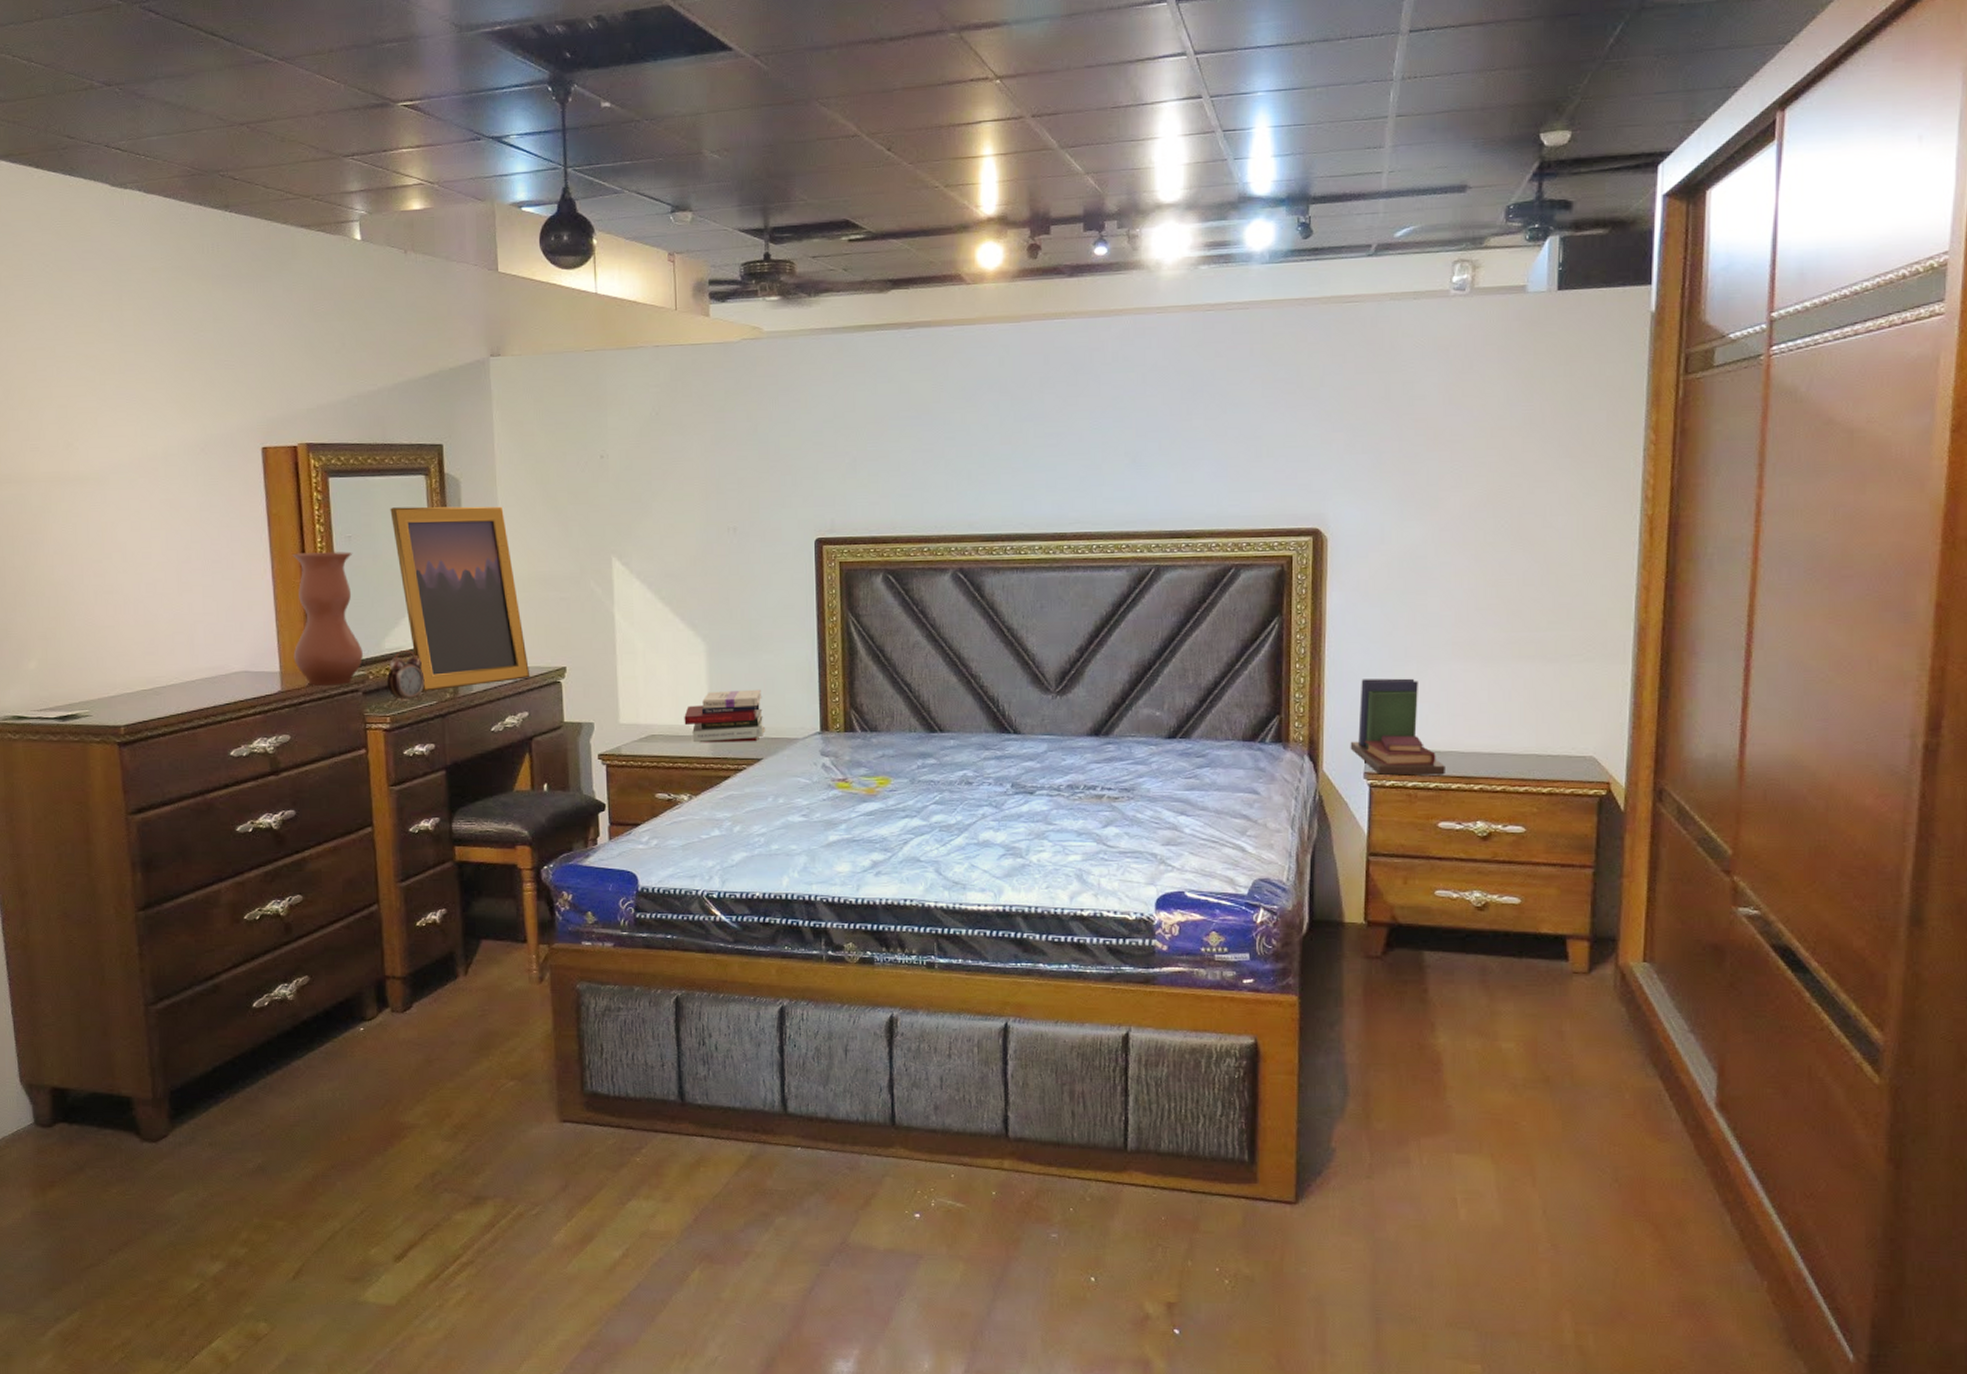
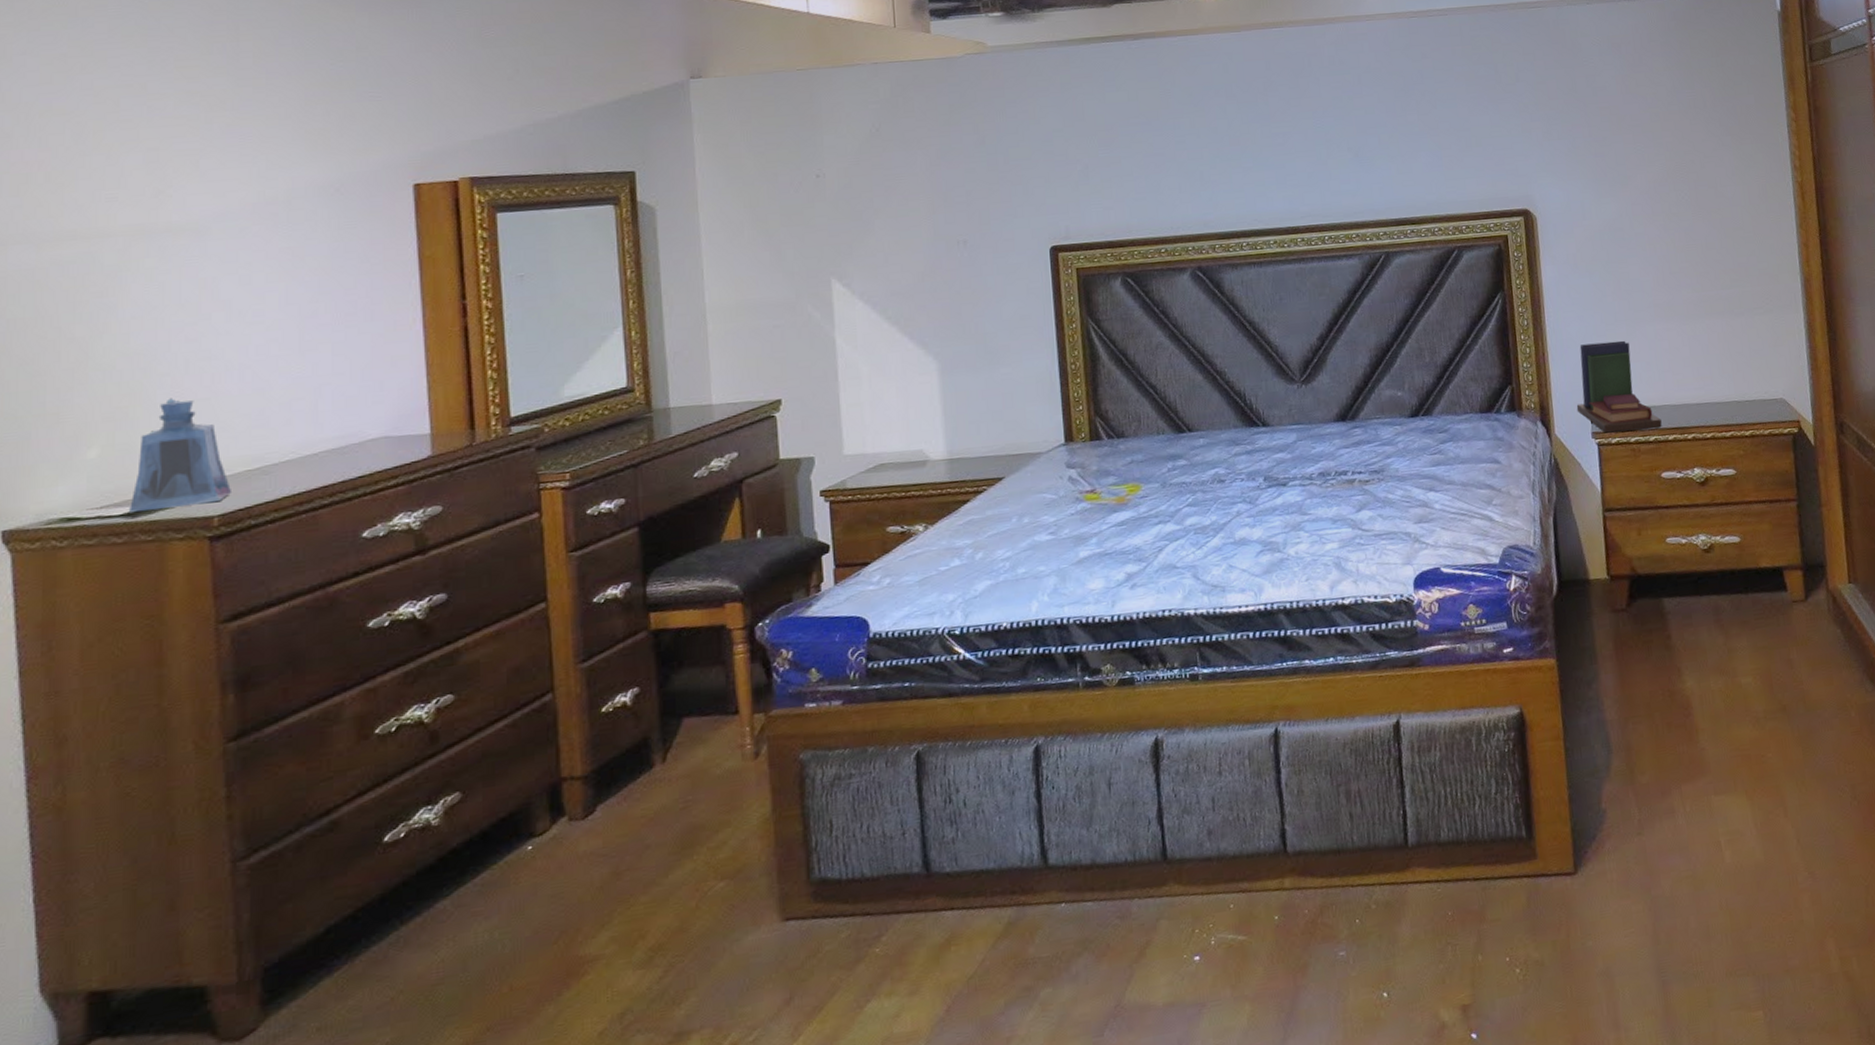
perfume bottle: none [60,624,134,717] -> present [129,398,233,513]
vase: present [292,551,363,687] -> none [448,292,536,447]
alarm clock: present [386,650,425,702] -> none [566,396,613,455]
picture frame: present [390,506,530,693] -> none [572,233,740,442]
books: present [684,689,766,743] -> none [916,404,1007,467]

